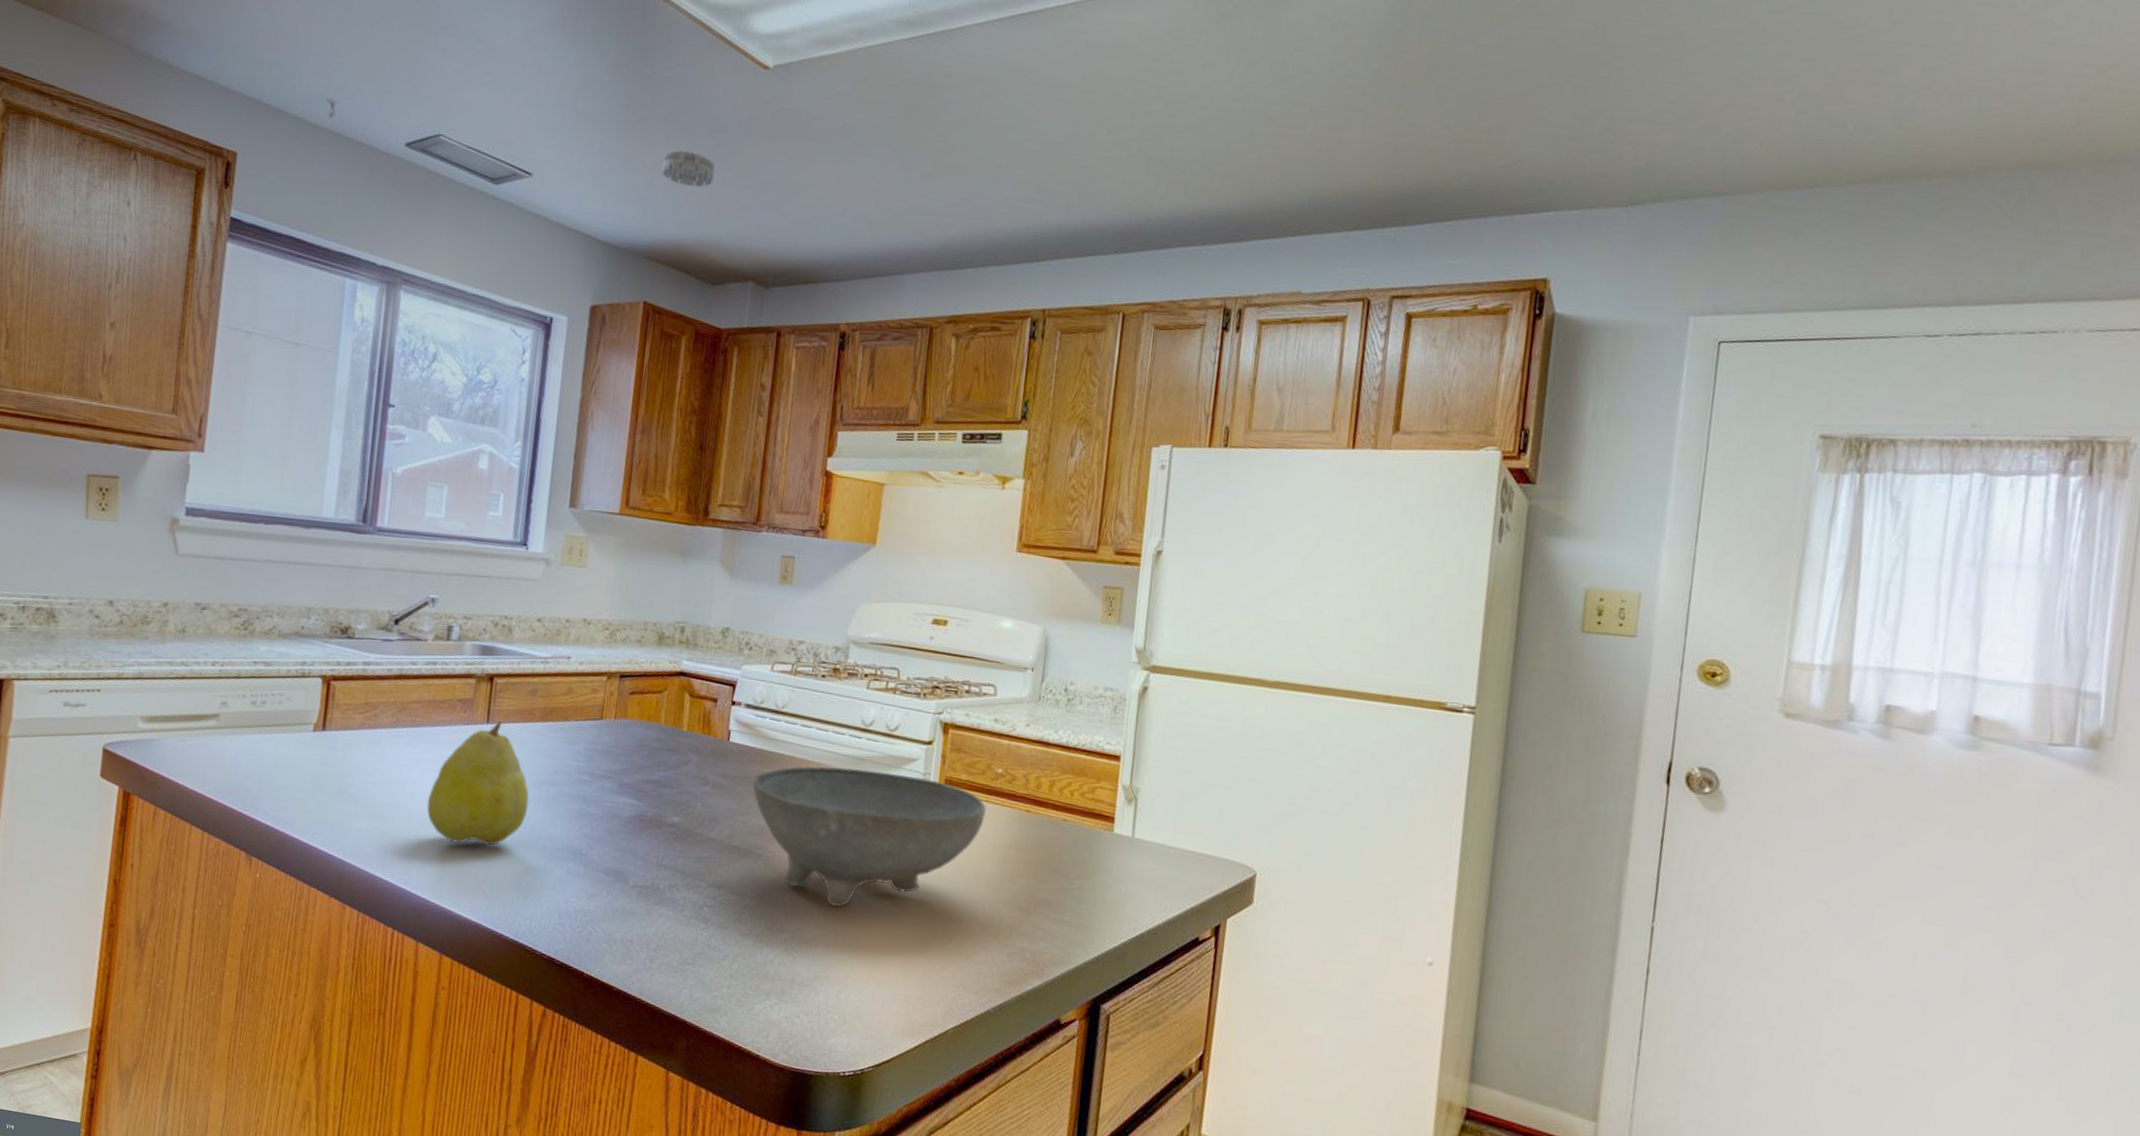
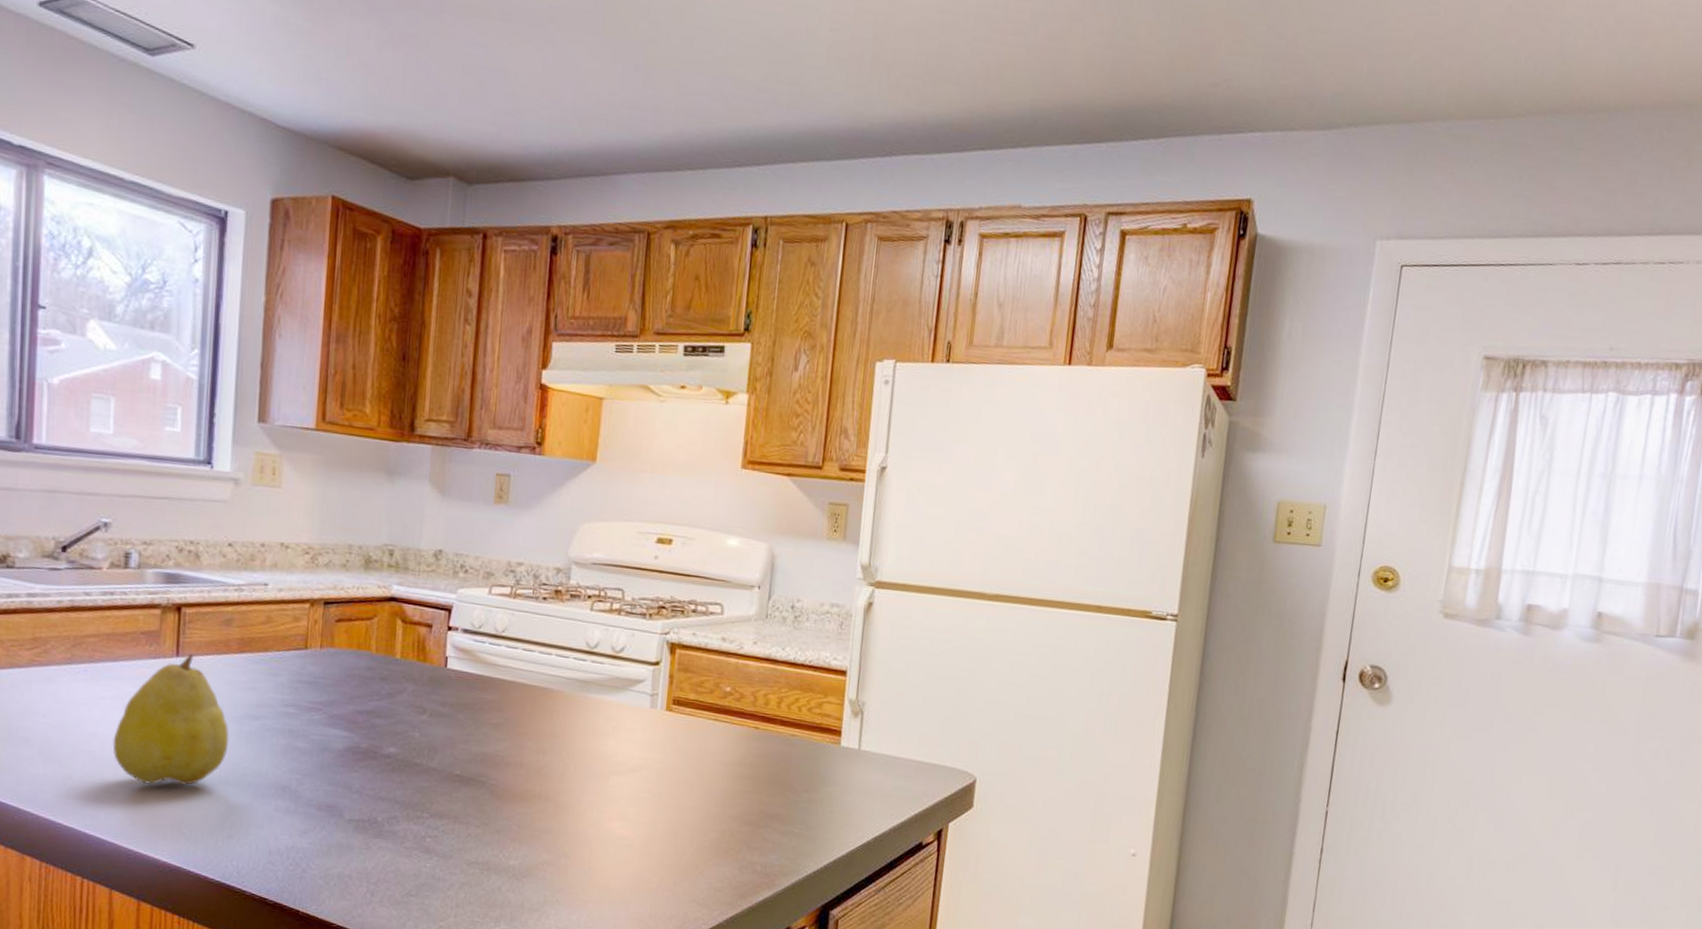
smoke detector: present [662,150,715,187] -> none [346,26,407,69]
bowl: present [752,766,986,908] -> none [472,690,715,831]

